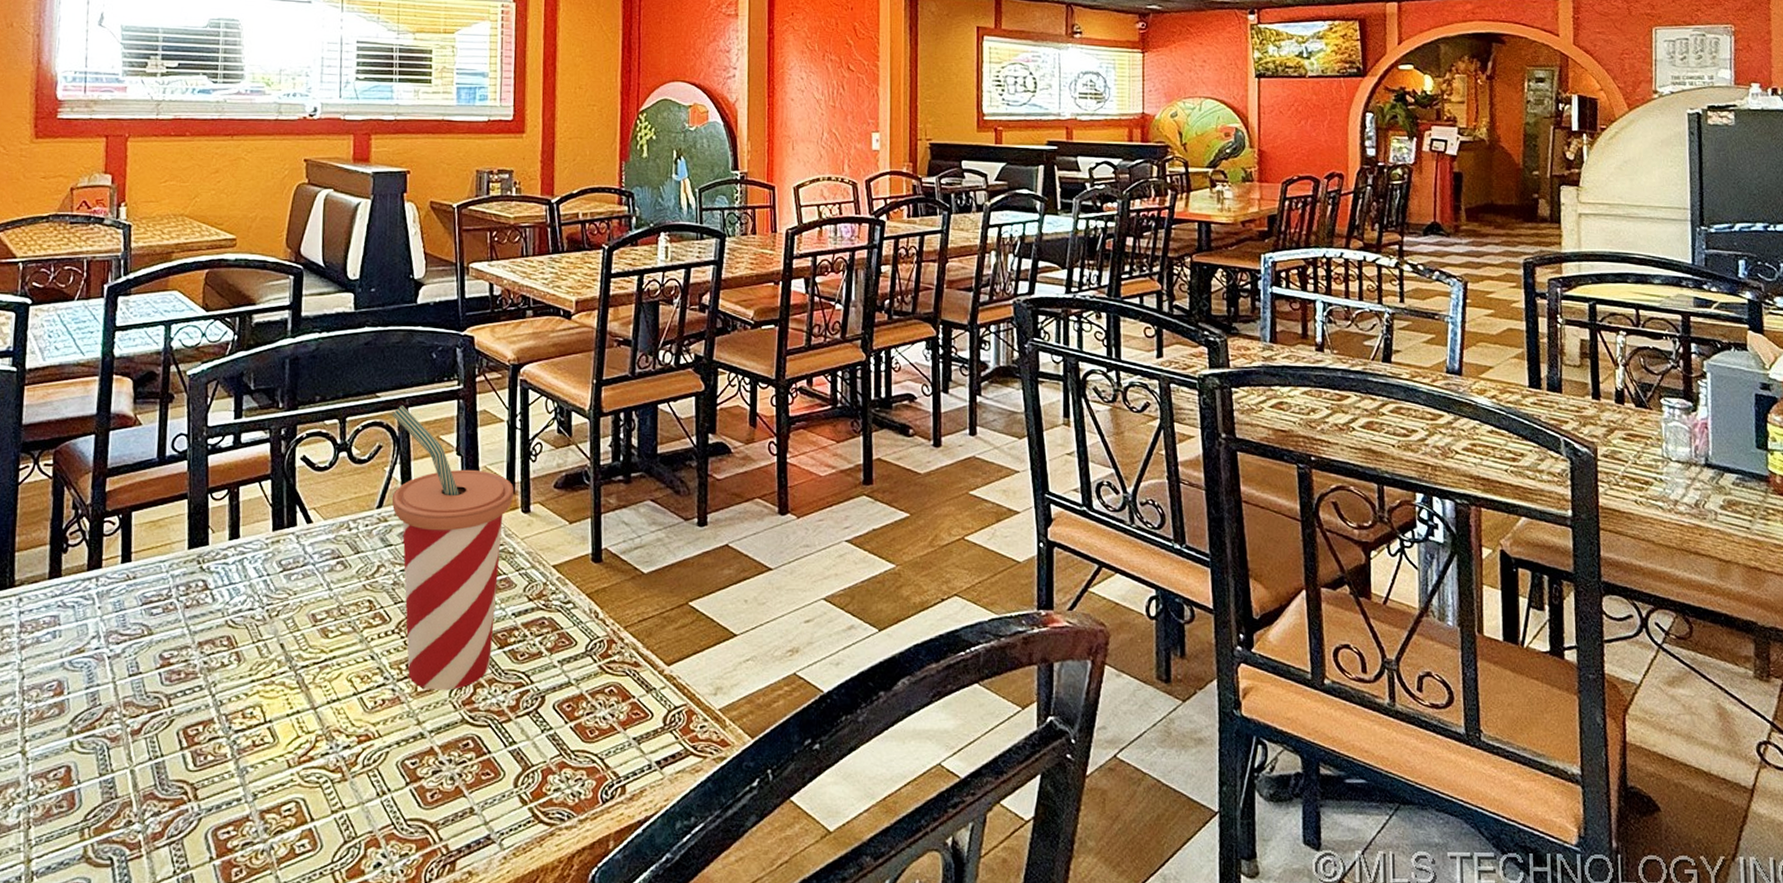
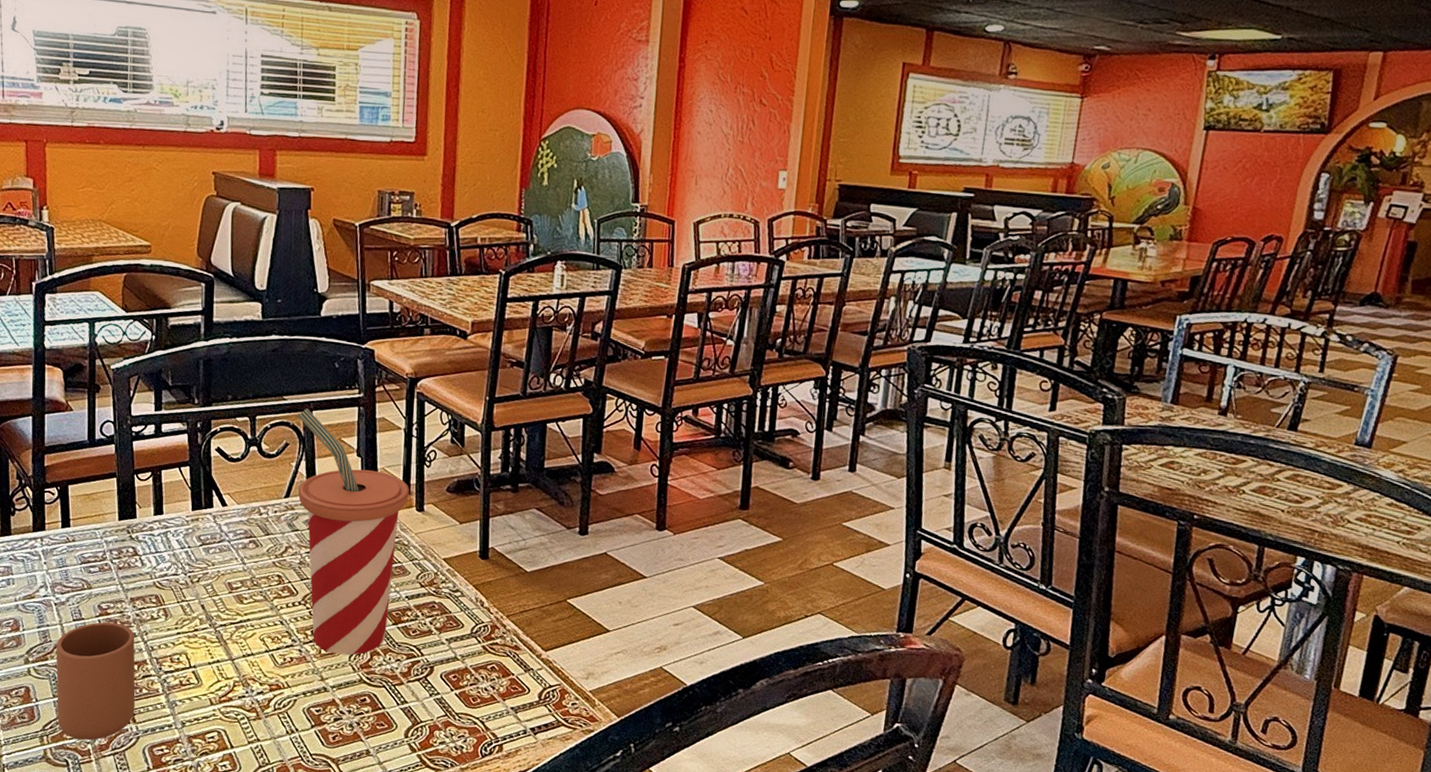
cup: none [103,674,201,829] -> present [56,622,136,741]

